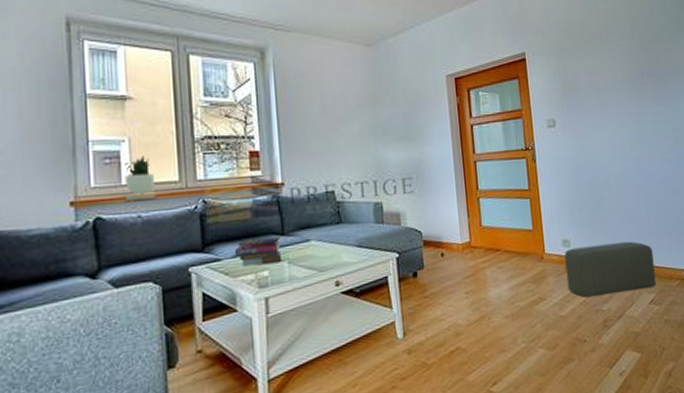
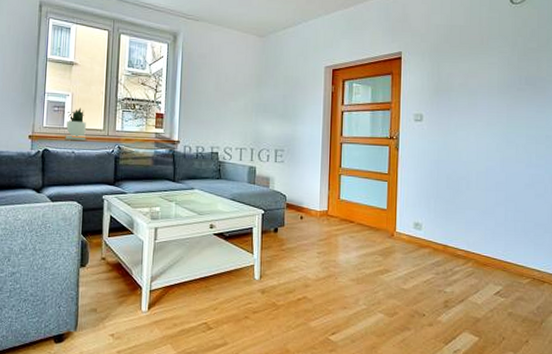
books: present [234,236,282,267] -> none [136,181,173,202]
pouf: present [564,241,656,297] -> none [413,231,505,280]

